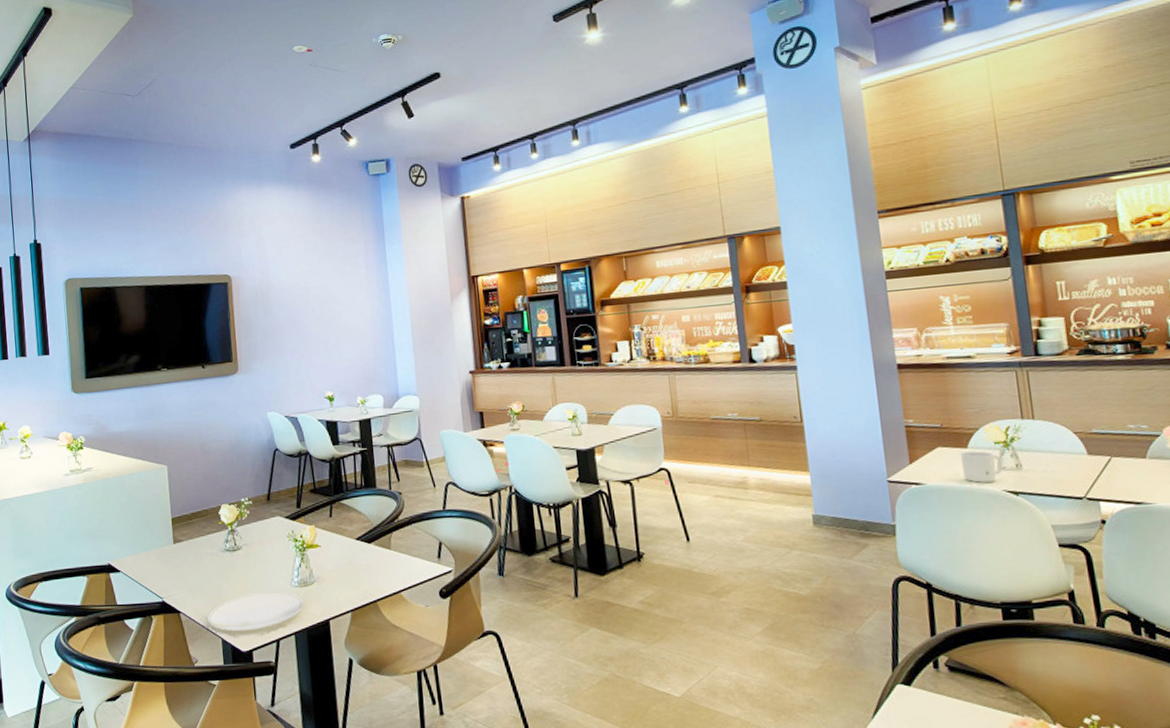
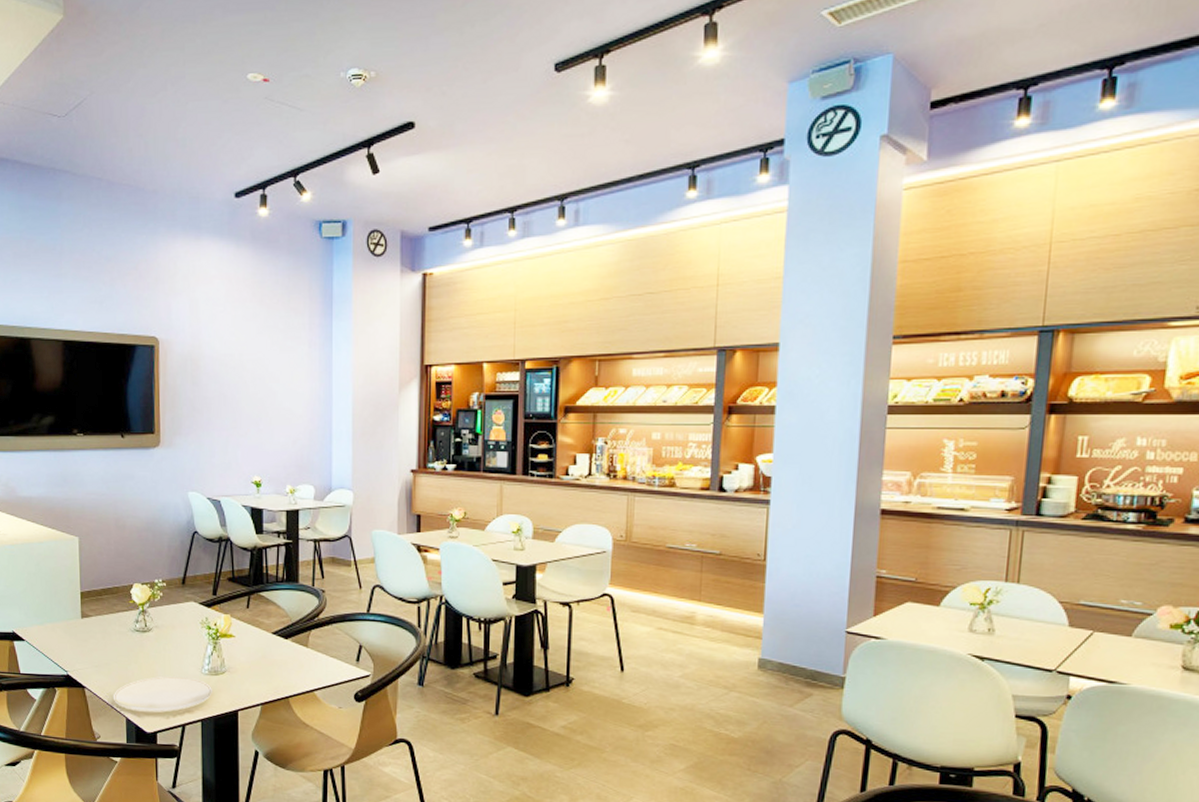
mug: present [960,451,1004,483] -> none [928,610,975,644]

